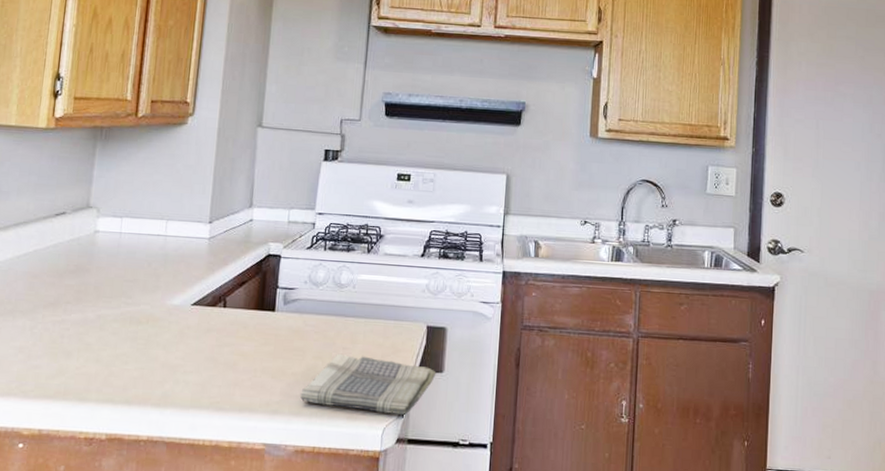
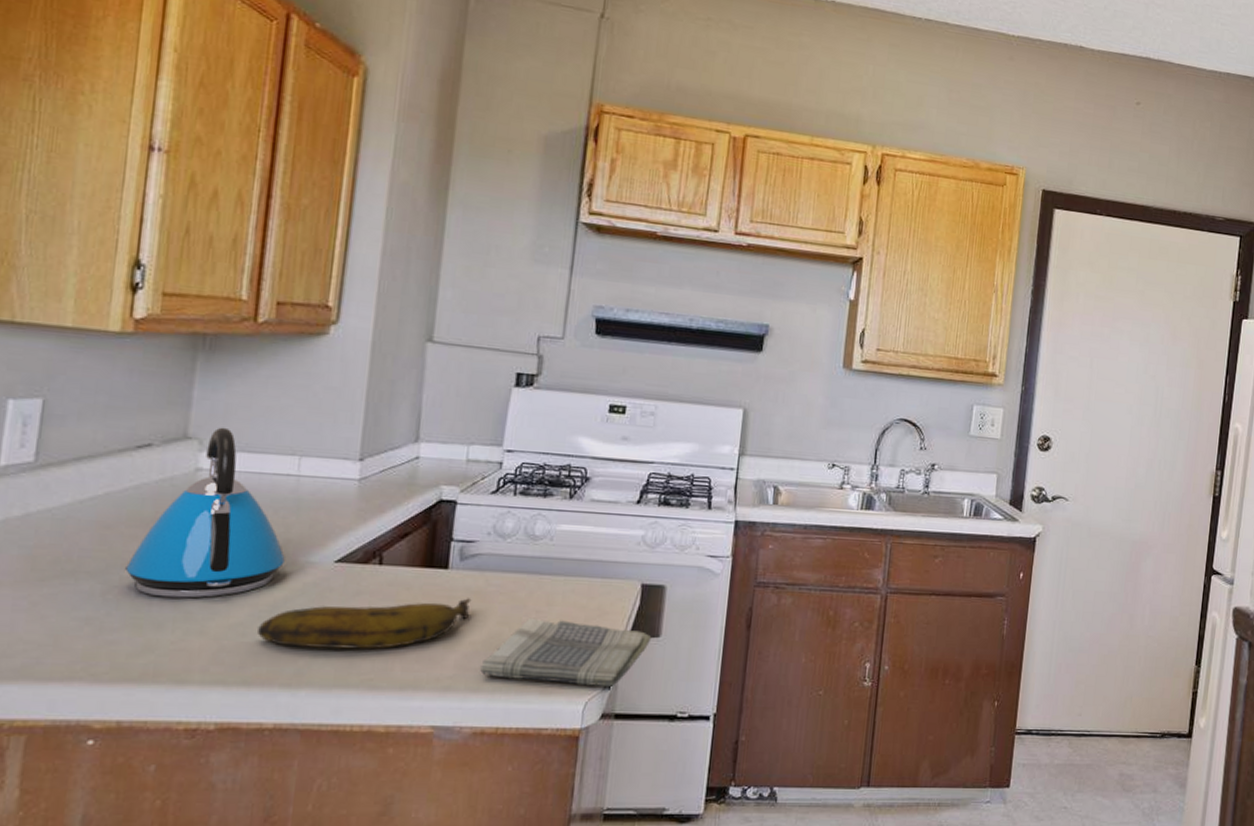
kettle: none [46,198,156,333] -> present [125,427,285,599]
banana: none [136,336,293,377] -> present [258,598,472,649]

